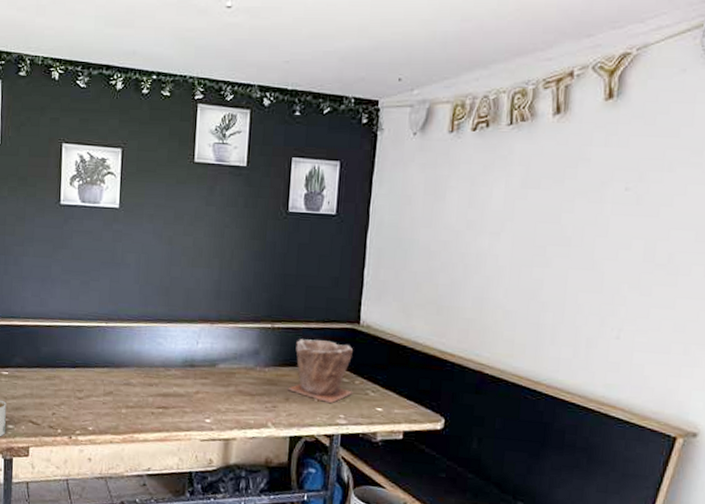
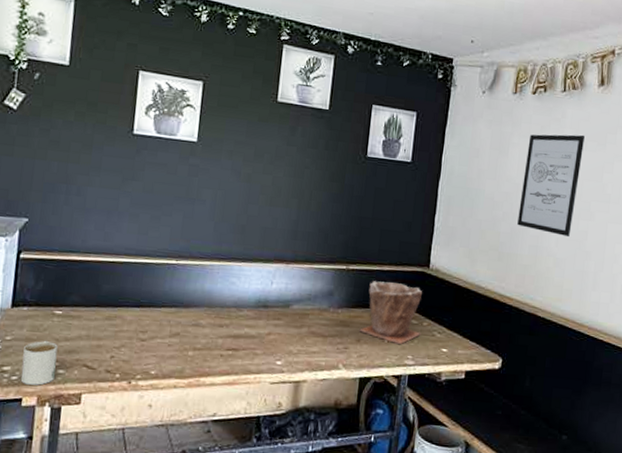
wall art: none [458,171,537,286] -> present [517,134,585,236]

